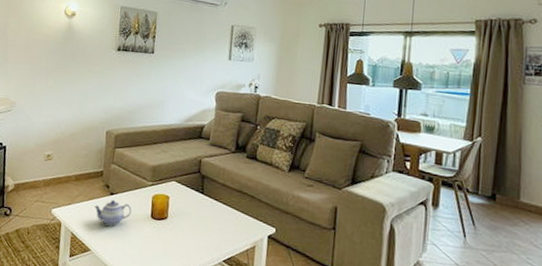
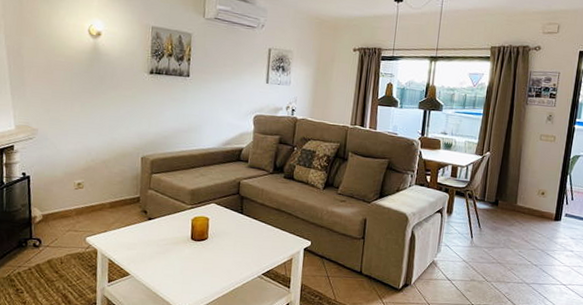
teapot: present [94,199,132,227] -> none [132,224,171,250]

